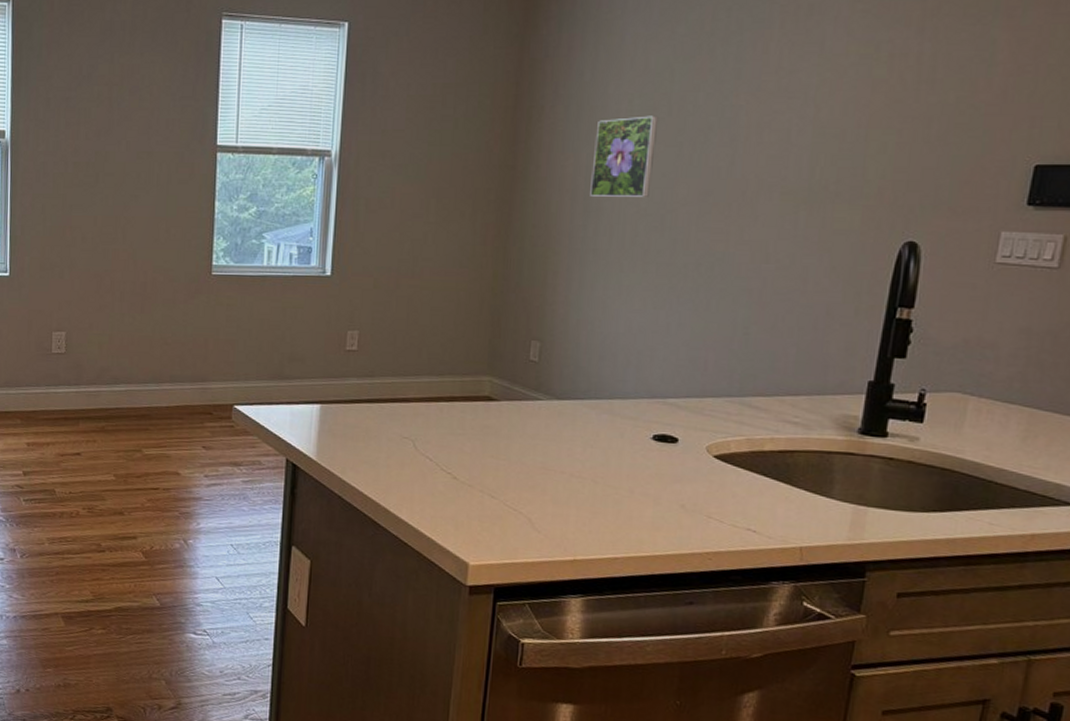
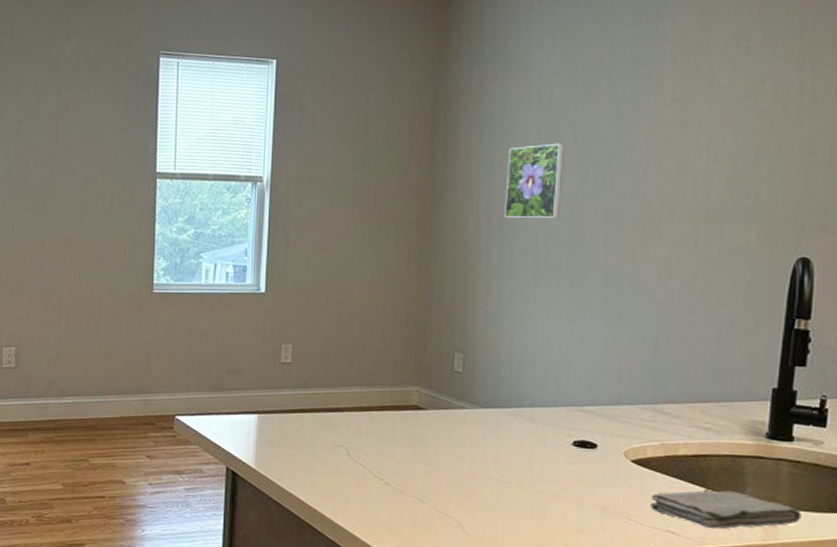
washcloth: none [731,488,891,529] -> present [650,490,802,530]

